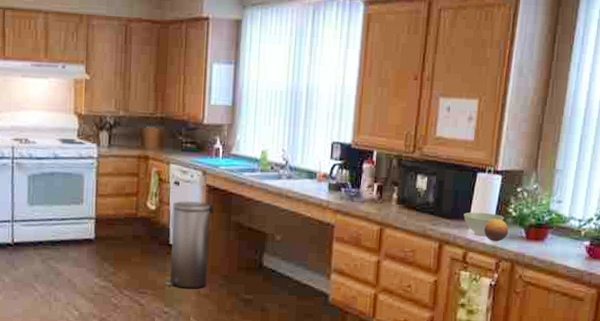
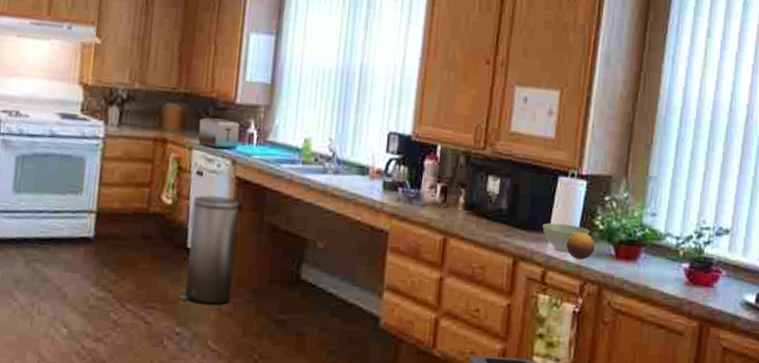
toaster: none [174,137,208,163] -> present [198,118,239,150]

